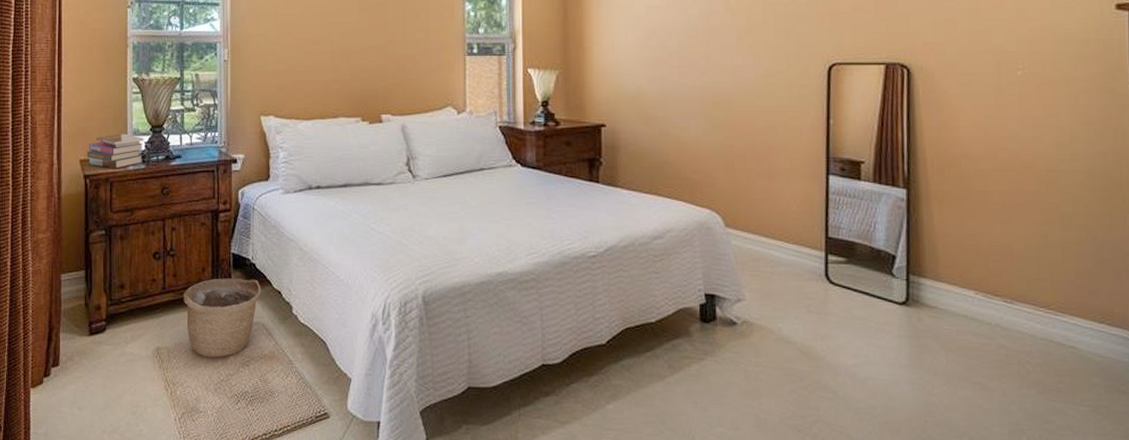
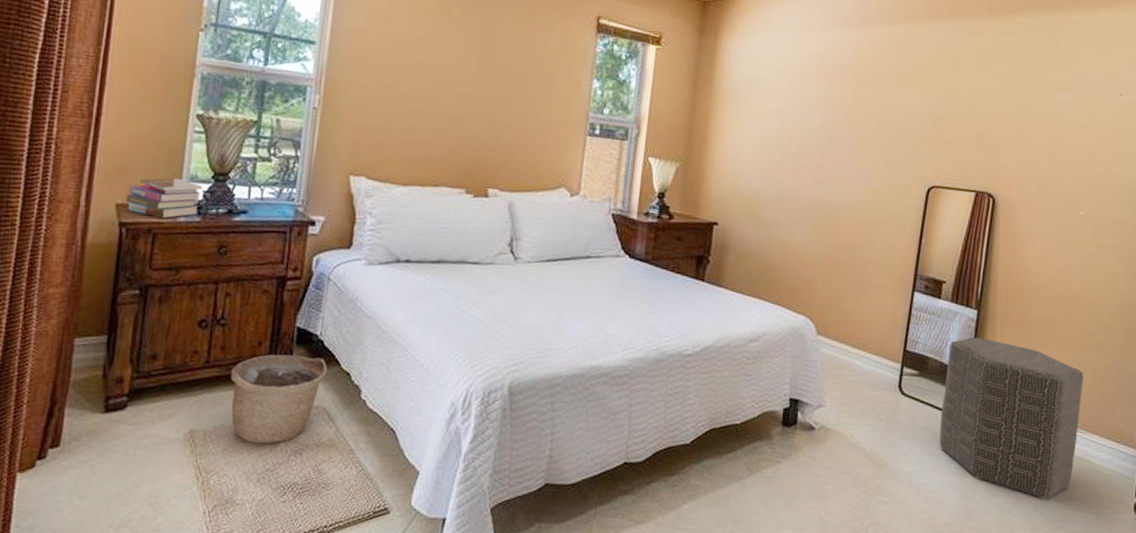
ottoman: none [878,218,1054,392] -> present [939,337,1084,500]

